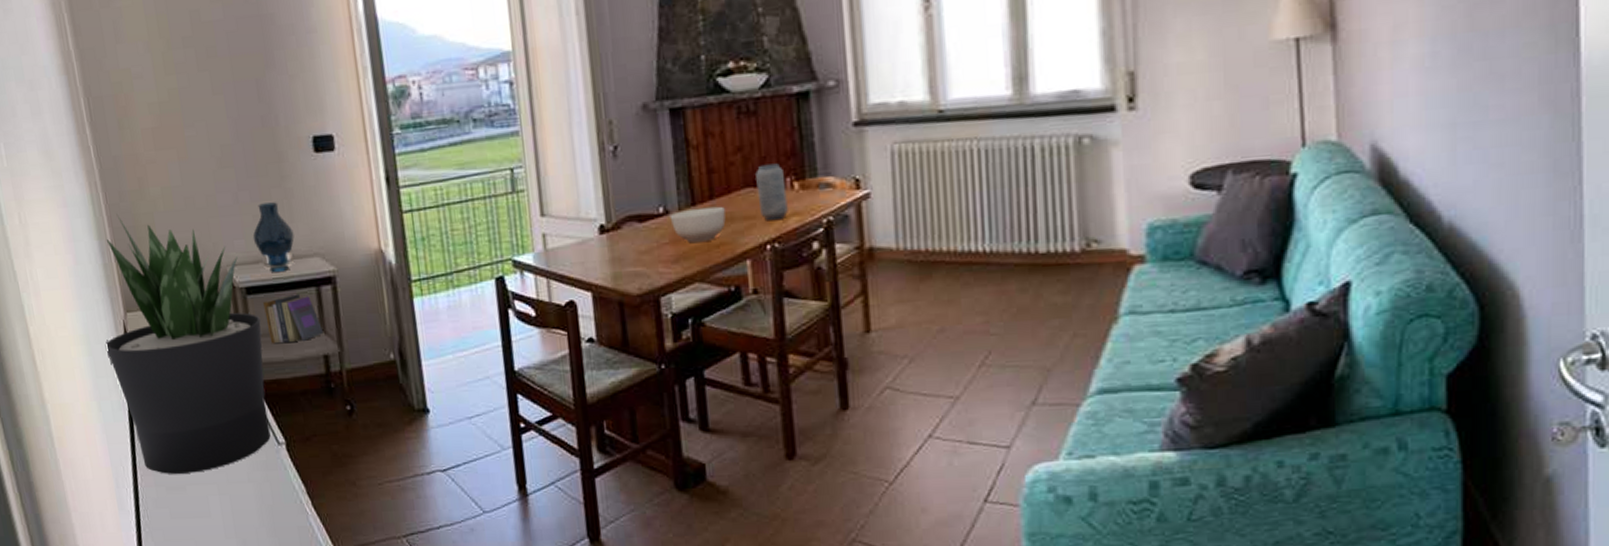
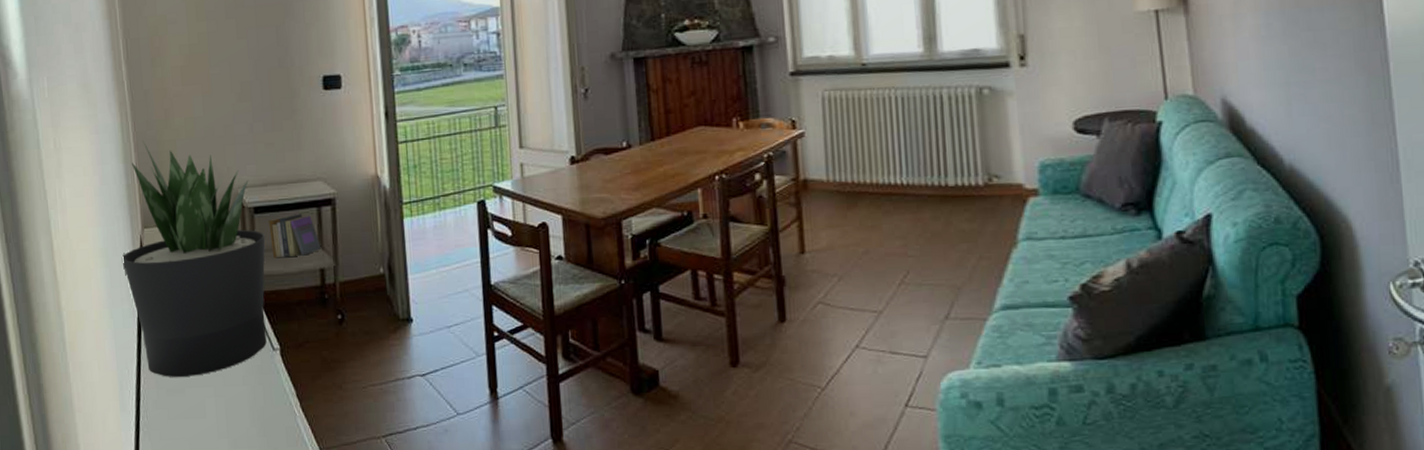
vase: present [252,202,295,272] -> none [263,132,301,194]
bowl: present [669,206,726,244] -> none [632,141,681,174]
vase: present [755,163,788,220] -> none [706,106,734,154]

